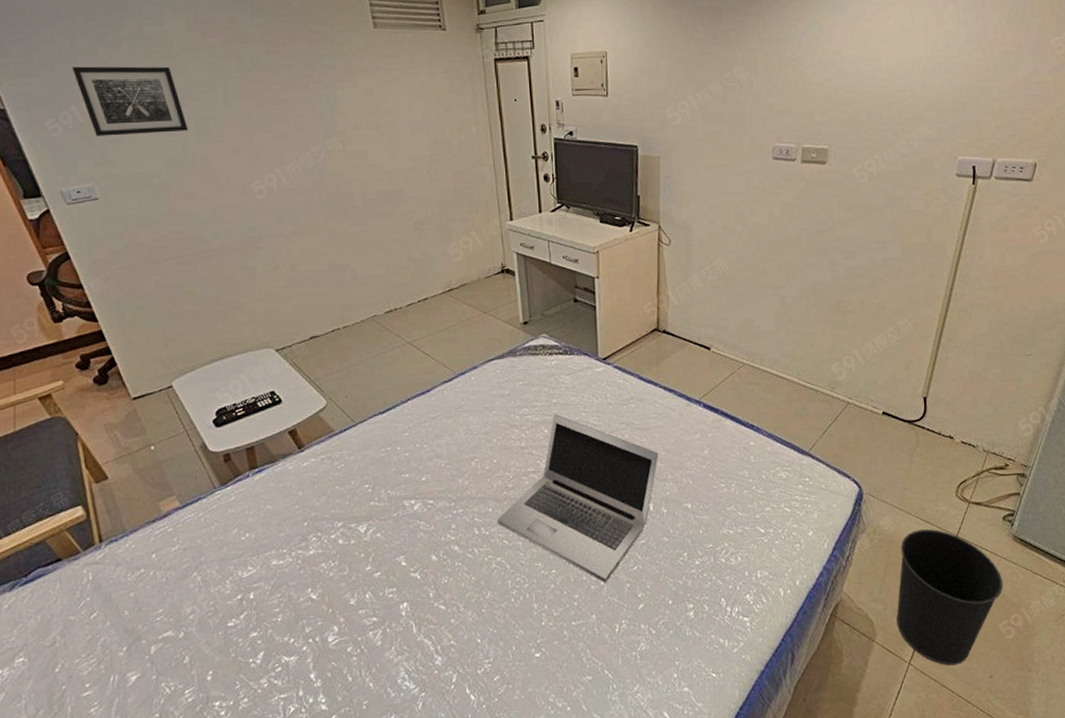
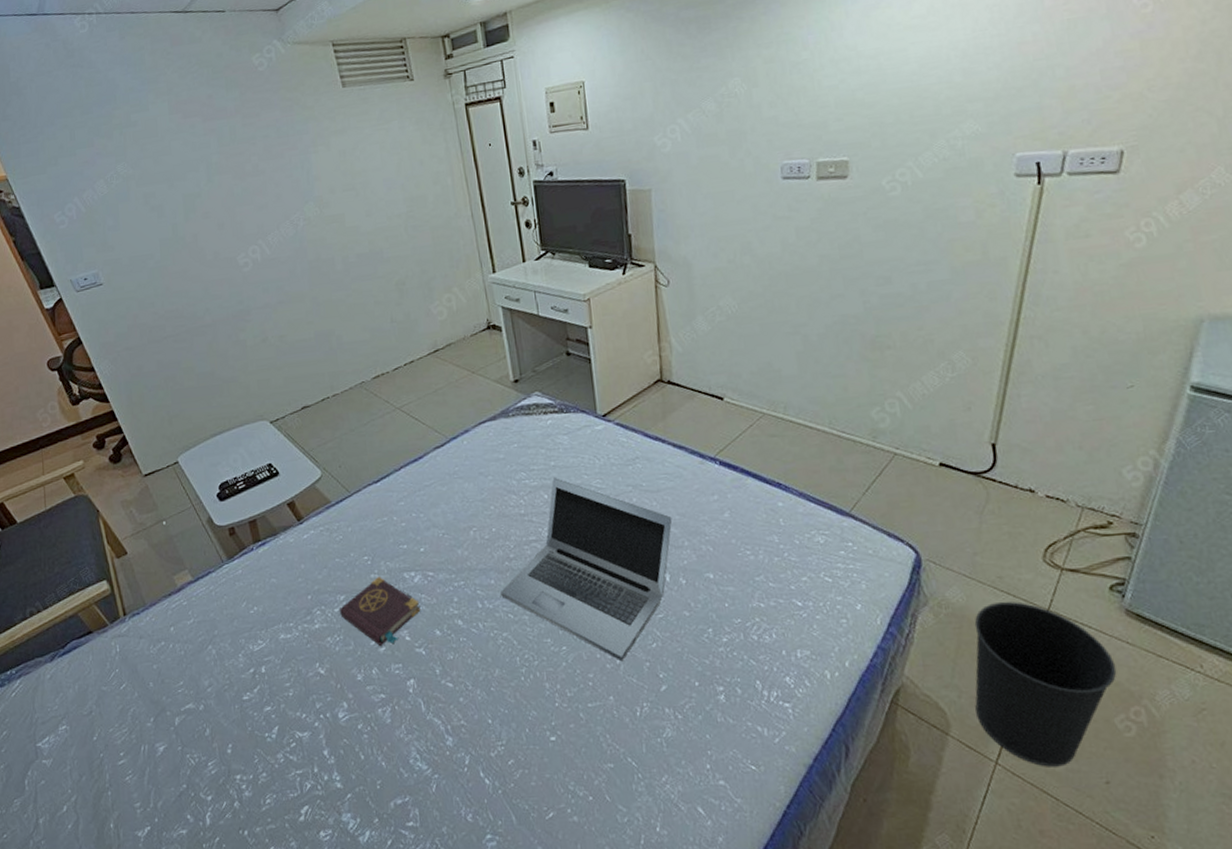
wall art: present [72,66,189,136] -> none [72,150,177,225]
book: none [335,504,419,571] -> present [339,577,421,646]

